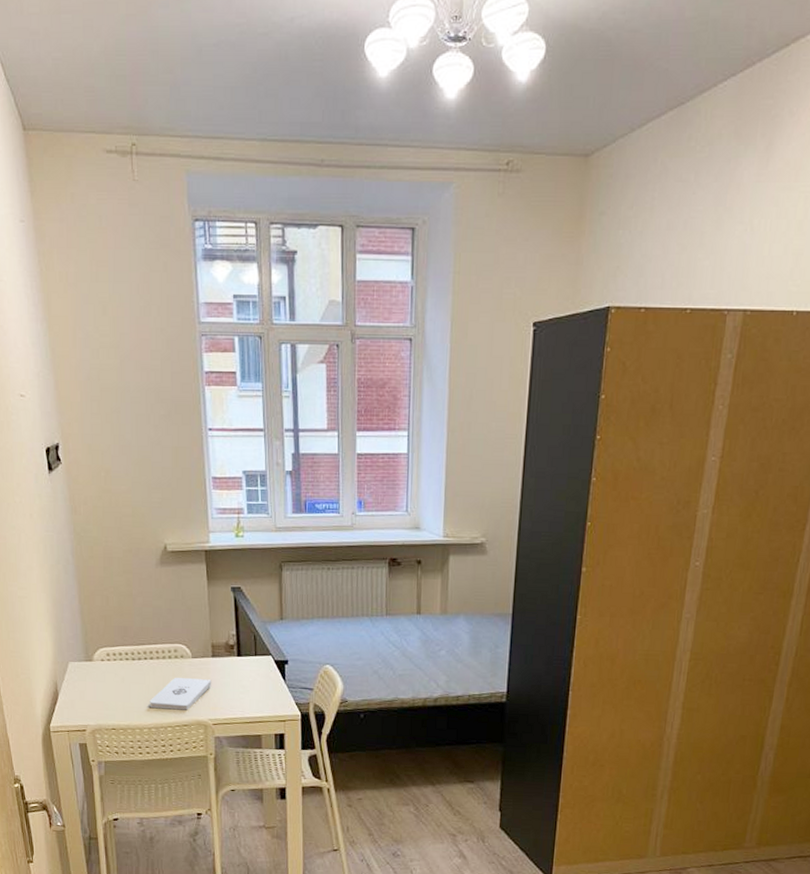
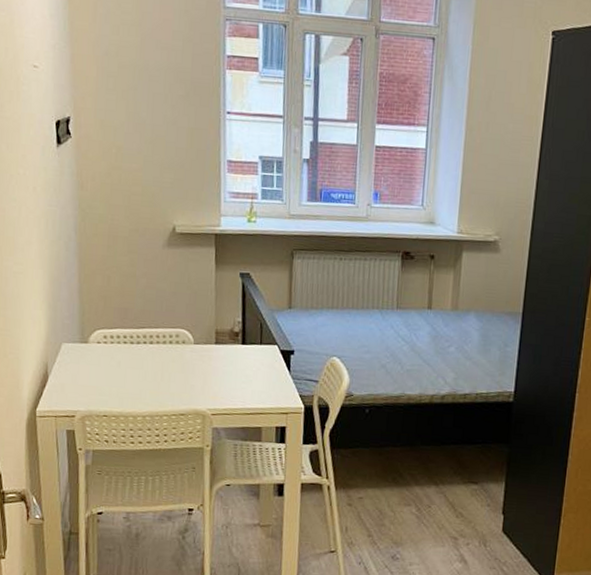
notepad: present [150,677,212,710] -> none [146,363,214,399]

